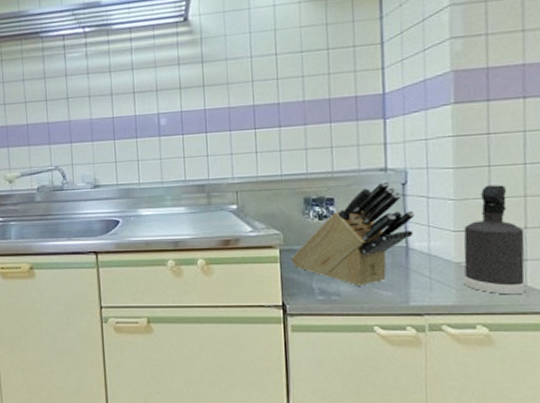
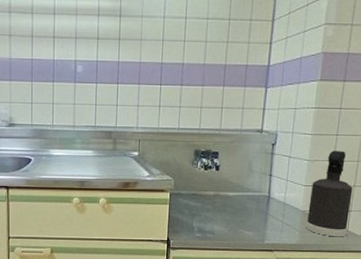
knife block: present [290,180,416,286] -> none [178,140,279,226]

